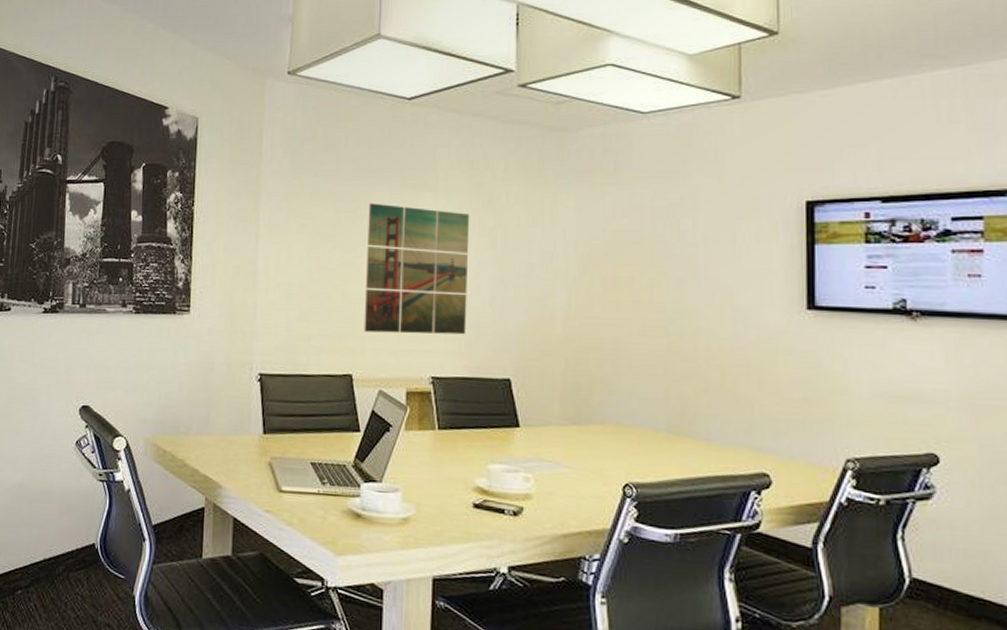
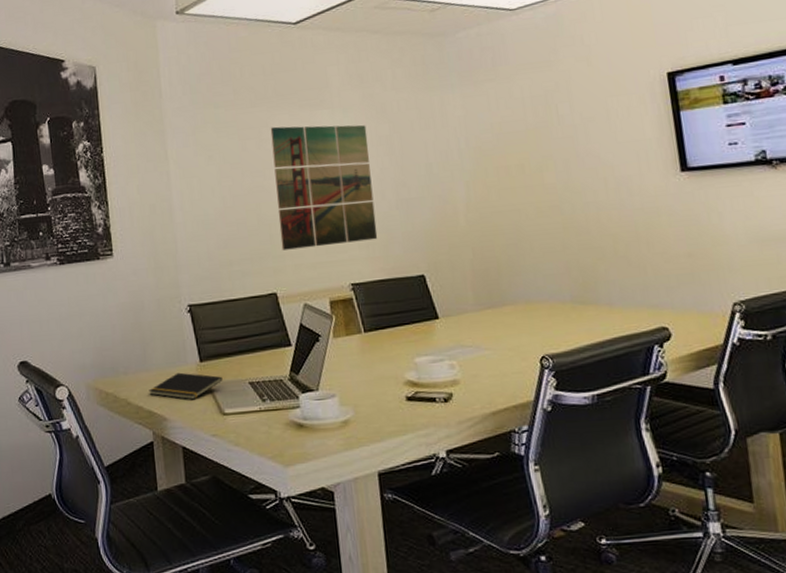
notepad: none [207,441,284,472] -> present [148,372,223,400]

